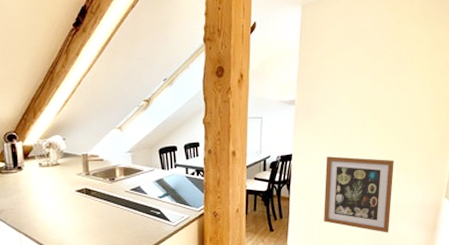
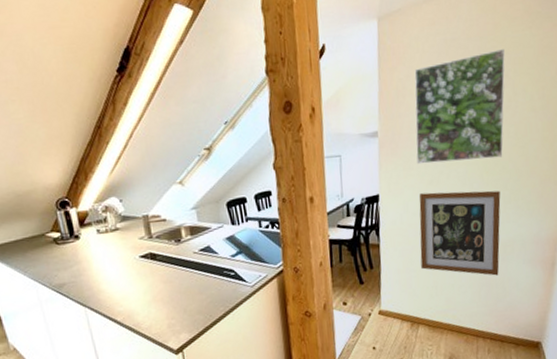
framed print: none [326,42,404,132] -> present [414,49,505,165]

